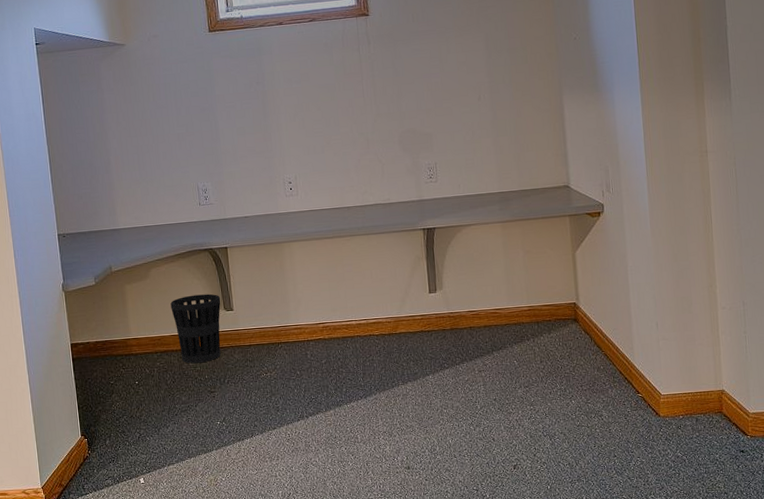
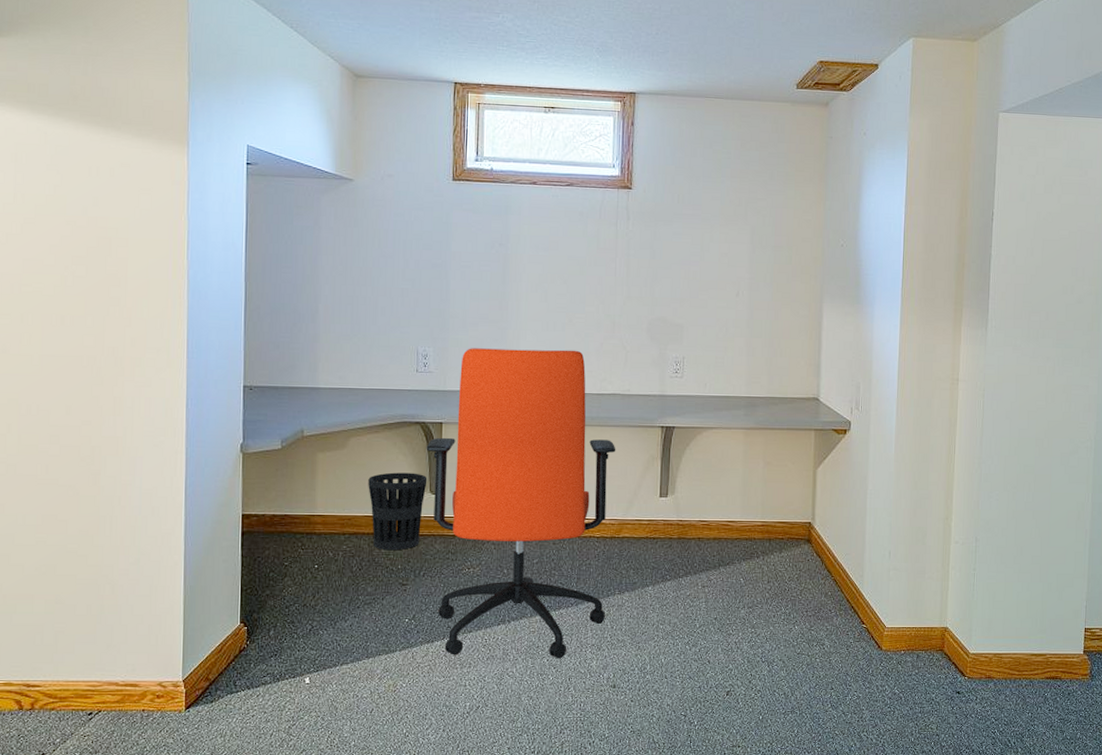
office chair: none [216,168,393,451] -> present [426,348,616,659]

